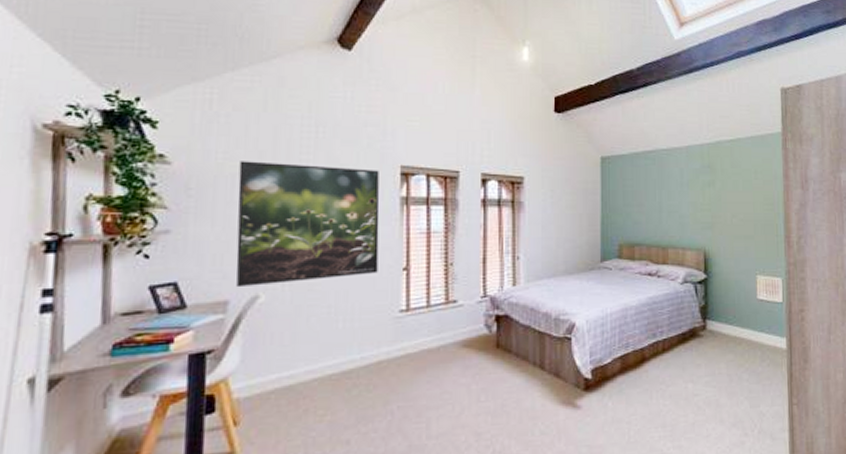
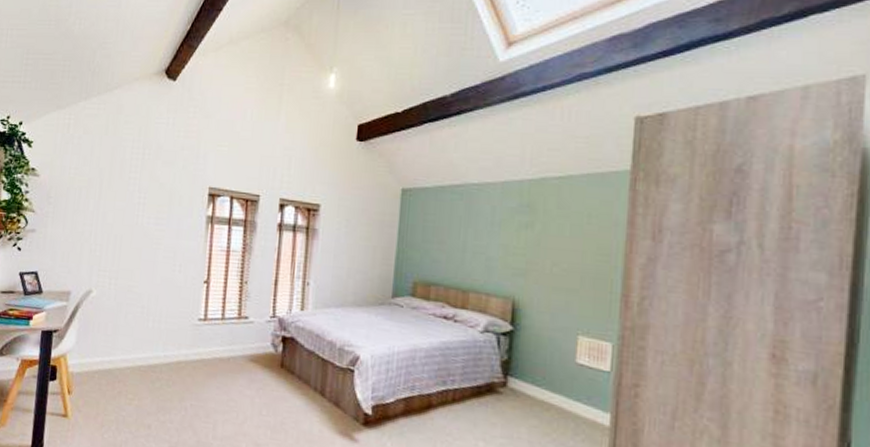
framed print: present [236,161,380,288] -> none [77,176,191,283]

